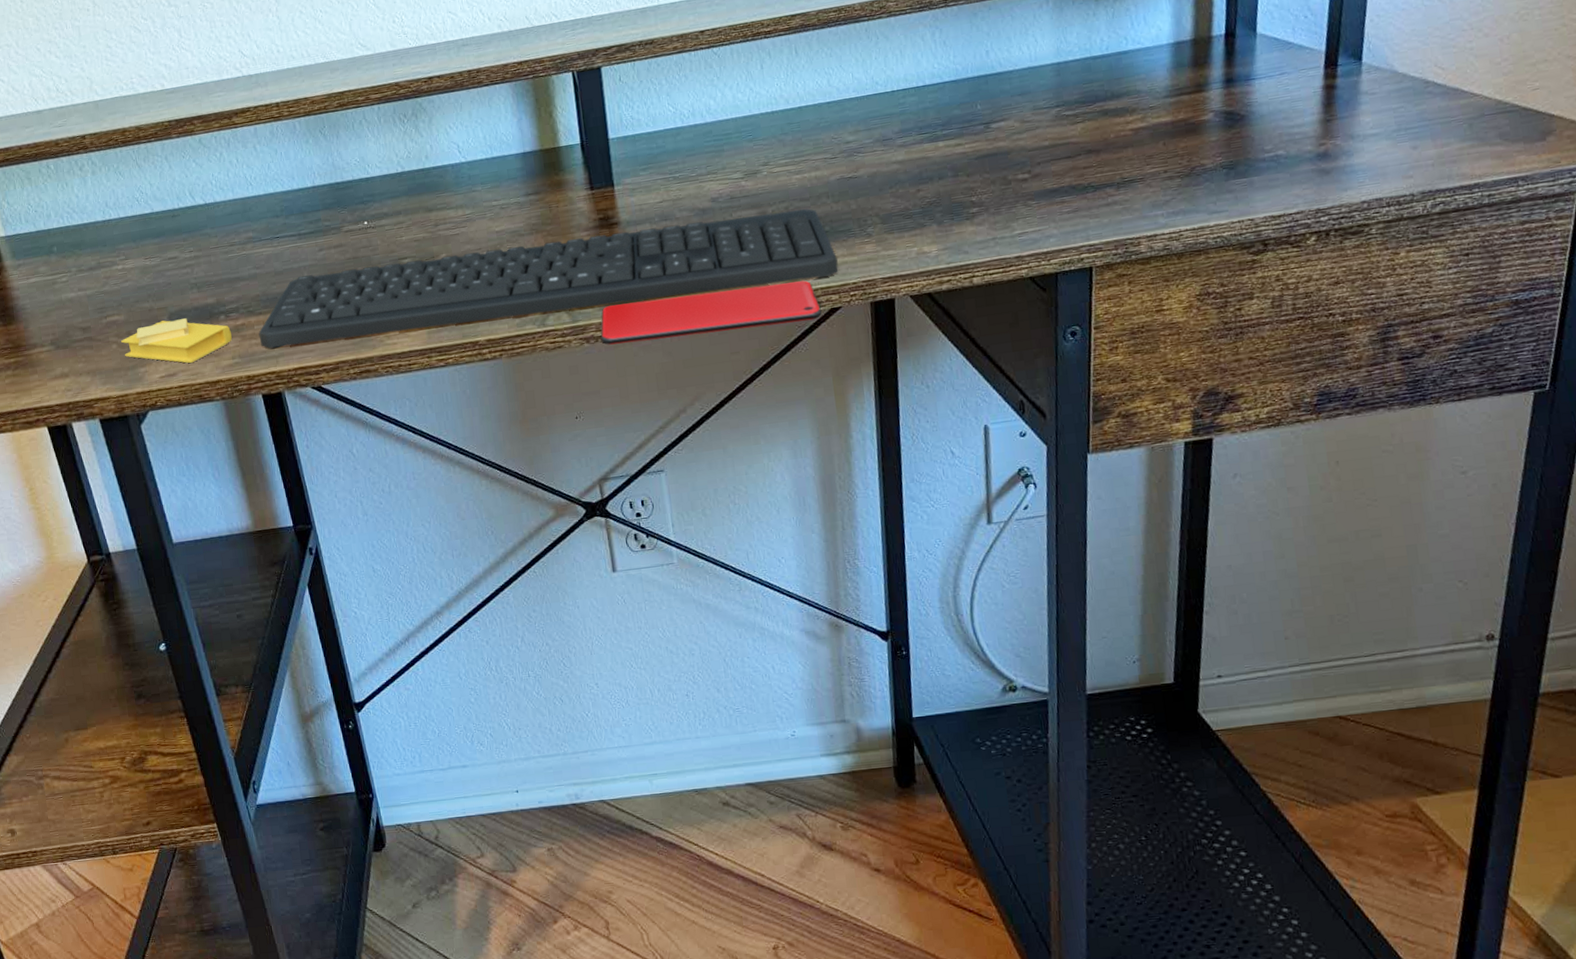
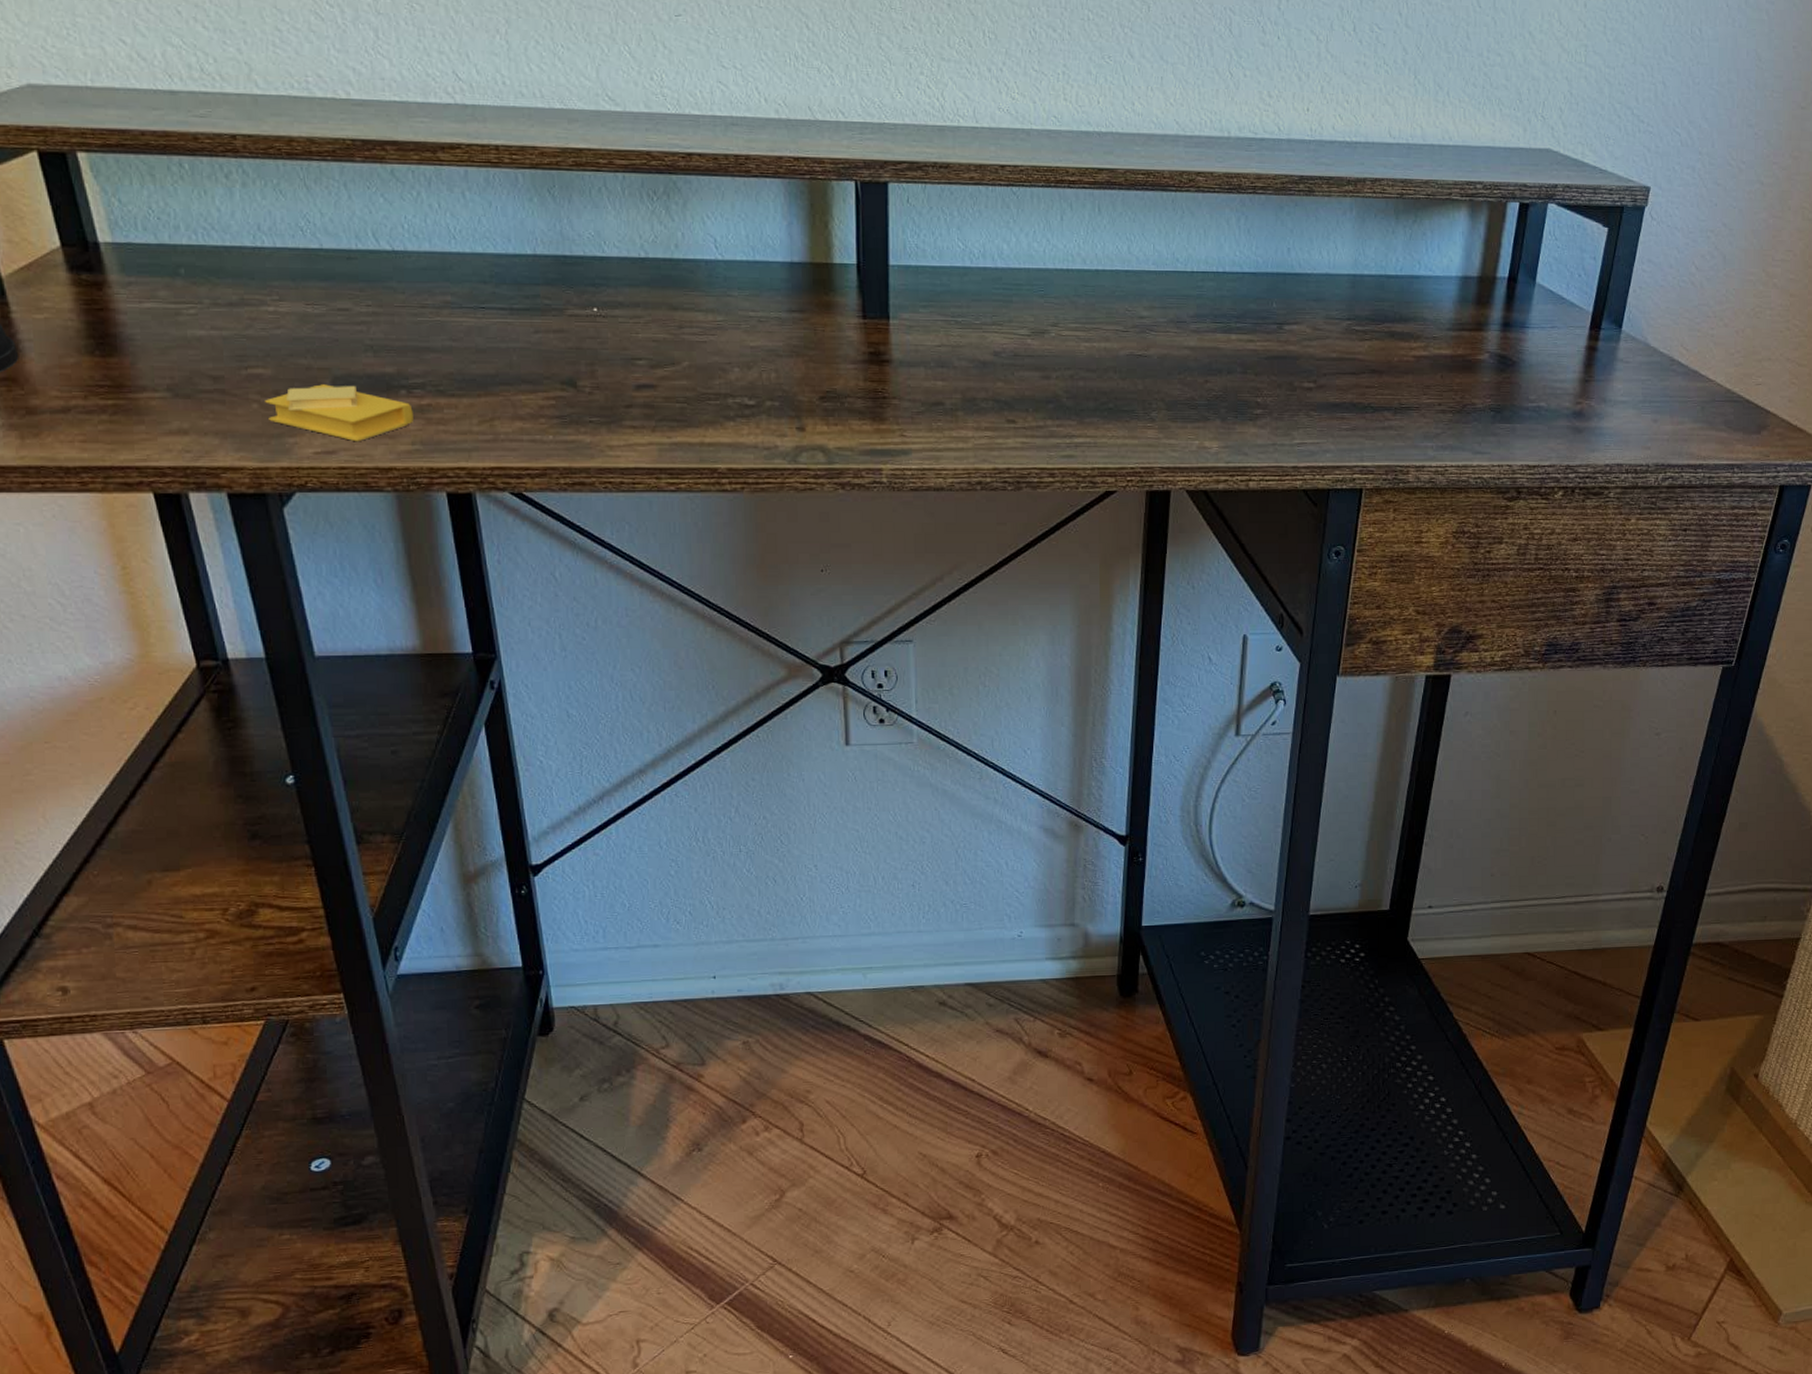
computer keyboard: present [258,209,839,349] -> none [448,359,1118,456]
phone: present [600,280,822,345] -> none [858,452,1096,501]

